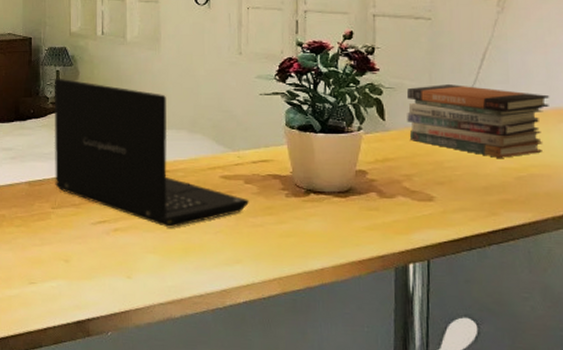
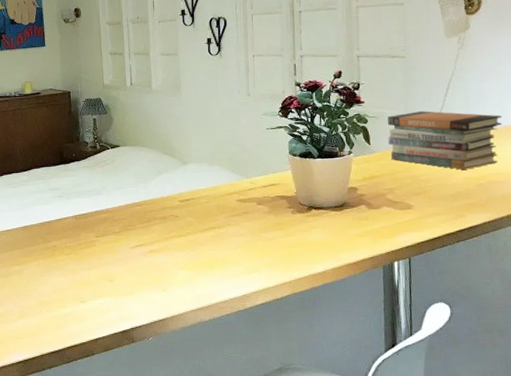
laptop: present [54,78,249,228] -> none [91,125,262,247]

